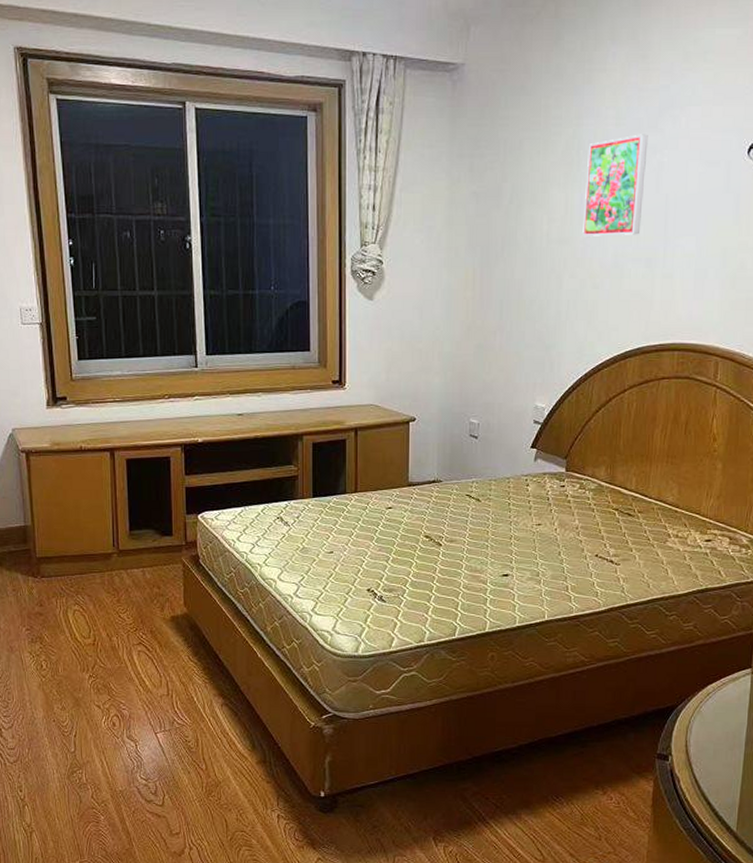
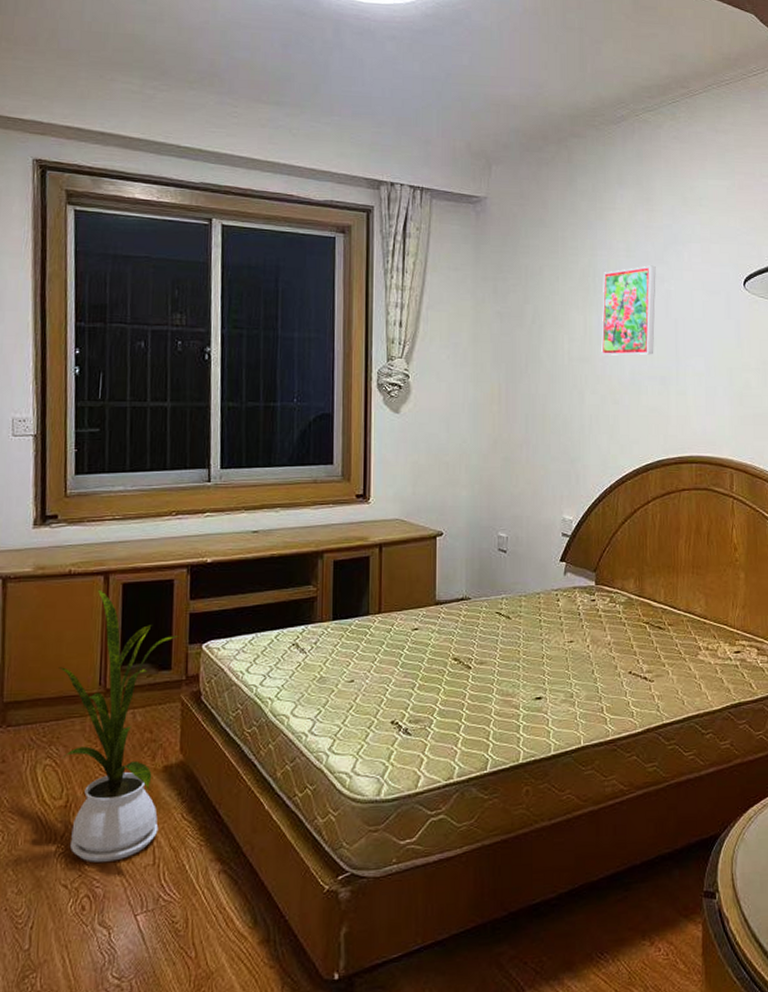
house plant: none [78,464,178,690] -> present [58,589,180,863]

